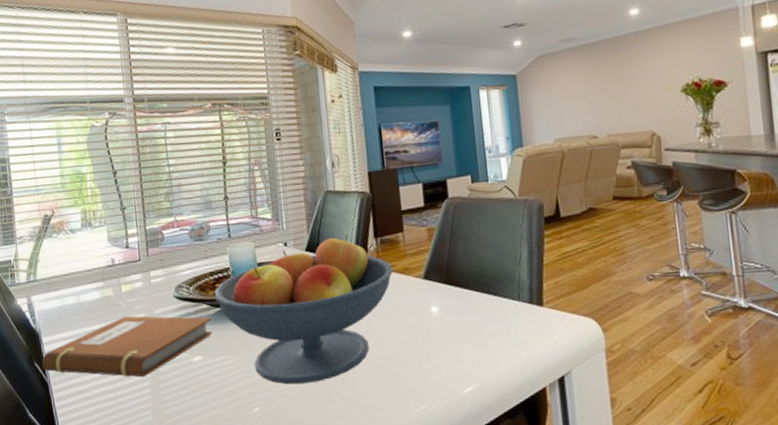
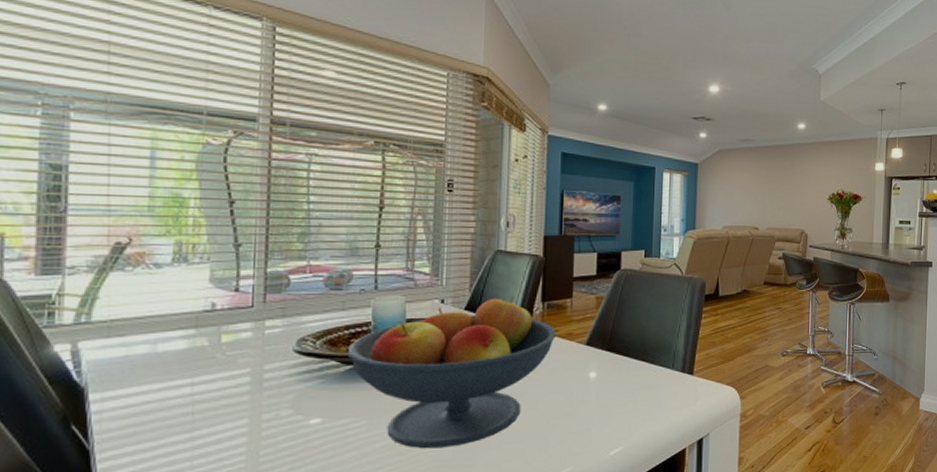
notebook: present [41,316,212,378] -> none [83,371,339,443]

